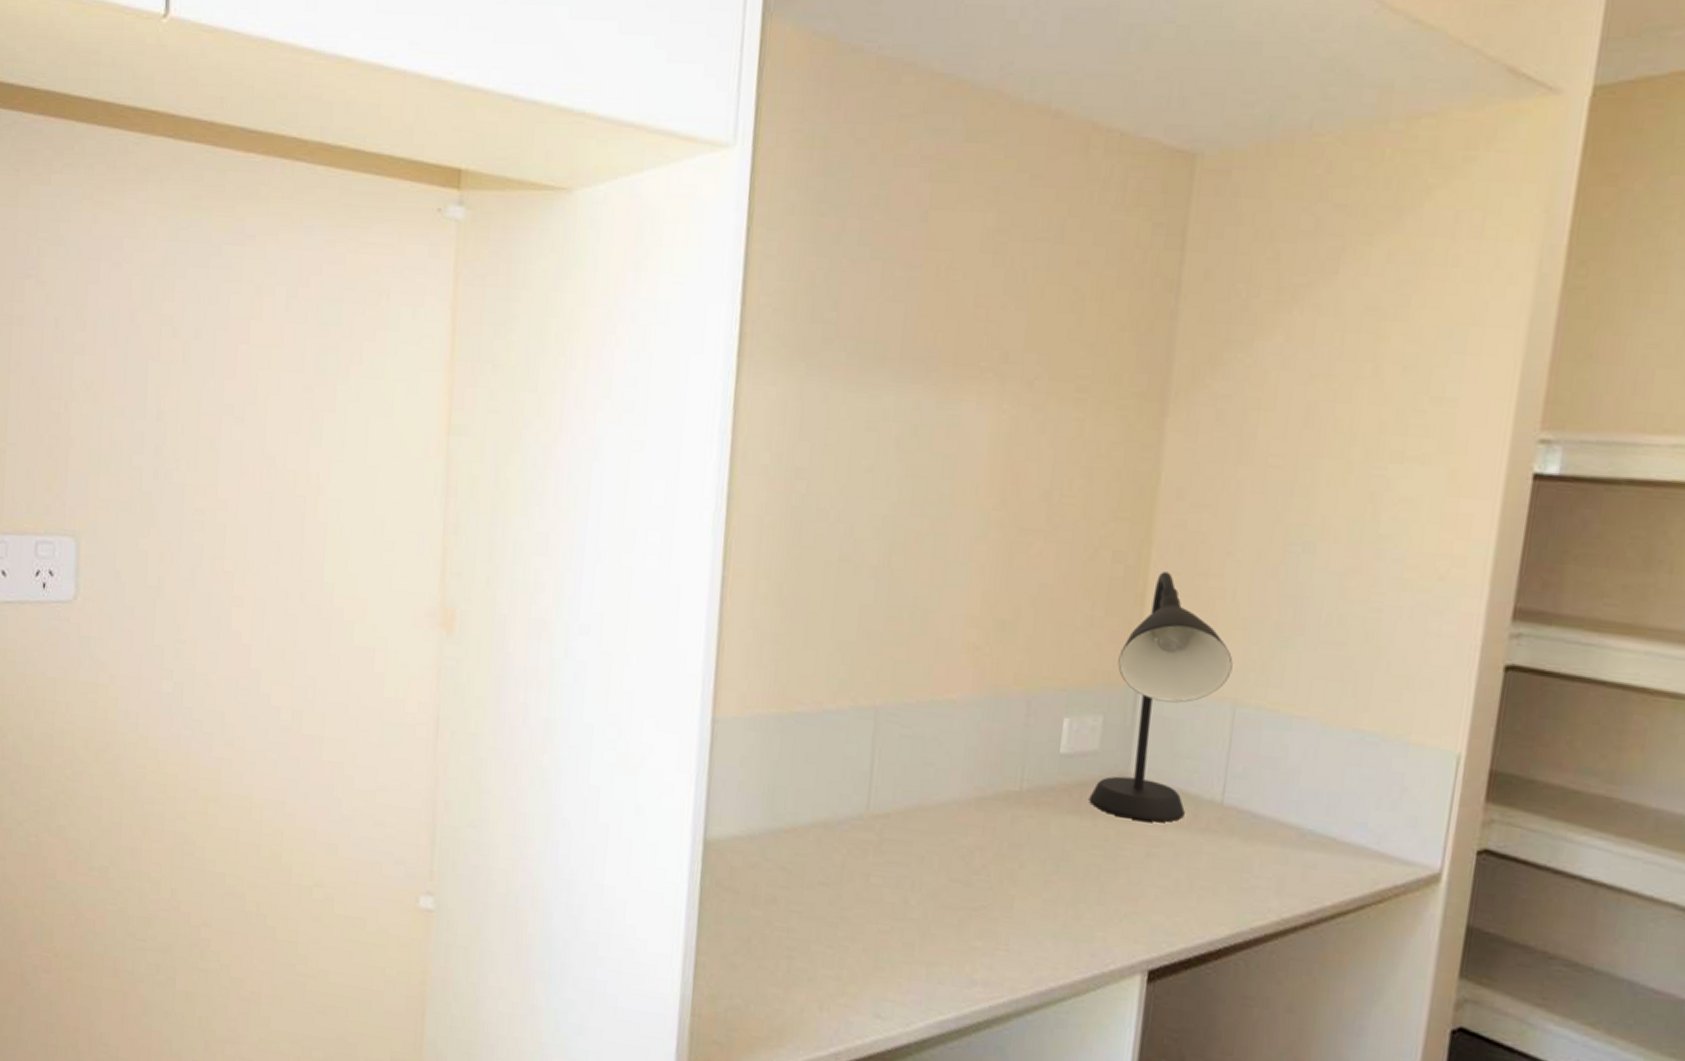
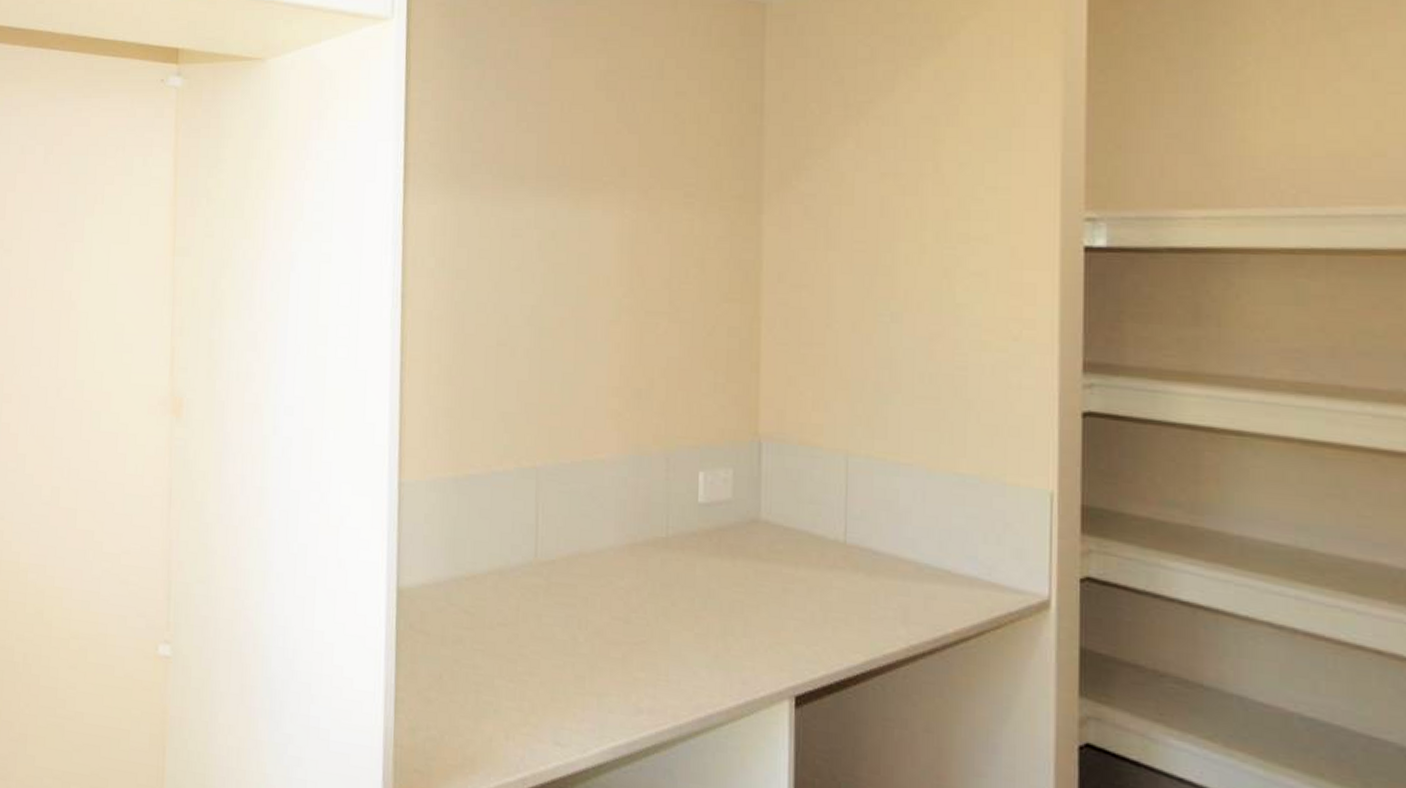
desk lamp: present [1089,571,1233,823] -> none [727,343,841,561]

